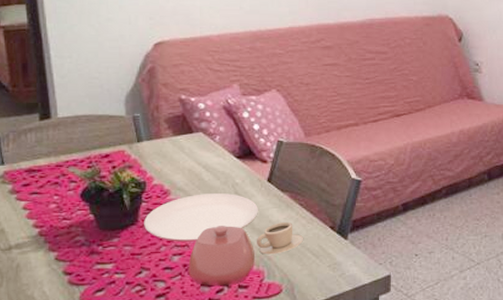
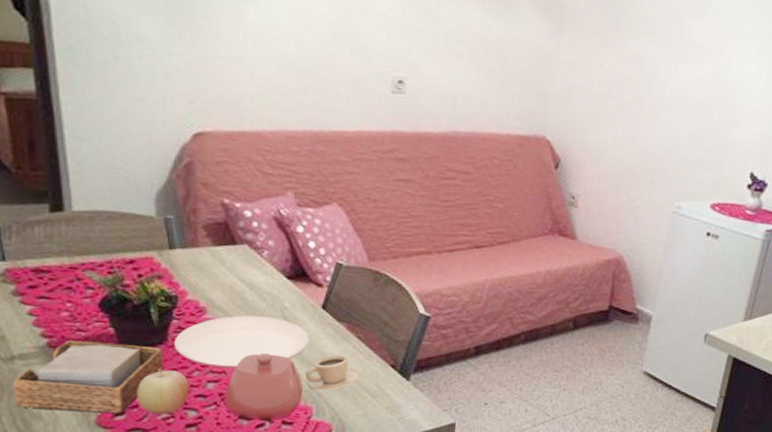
napkin holder: none [11,227,135,291] -> present [14,340,163,414]
fruit: none [114,246,158,288] -> present [137,368,190,415]

